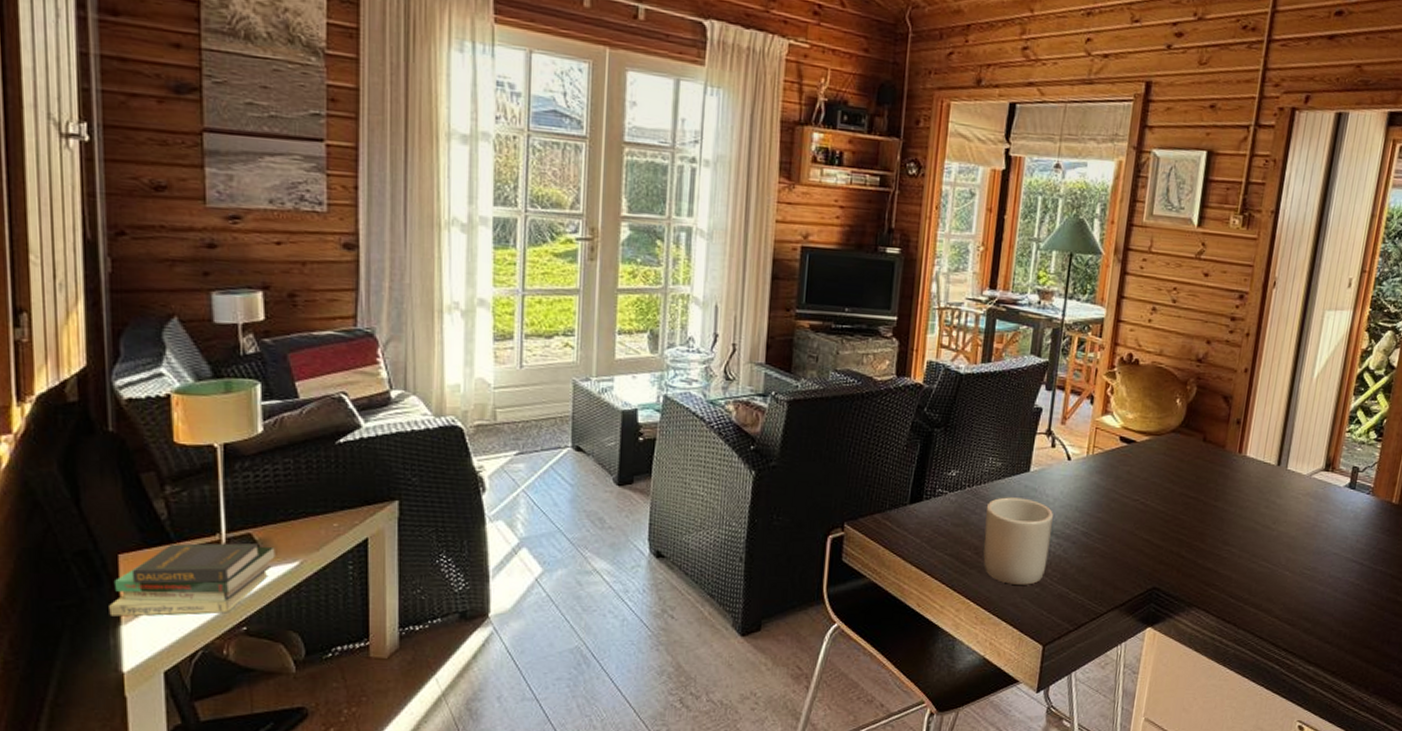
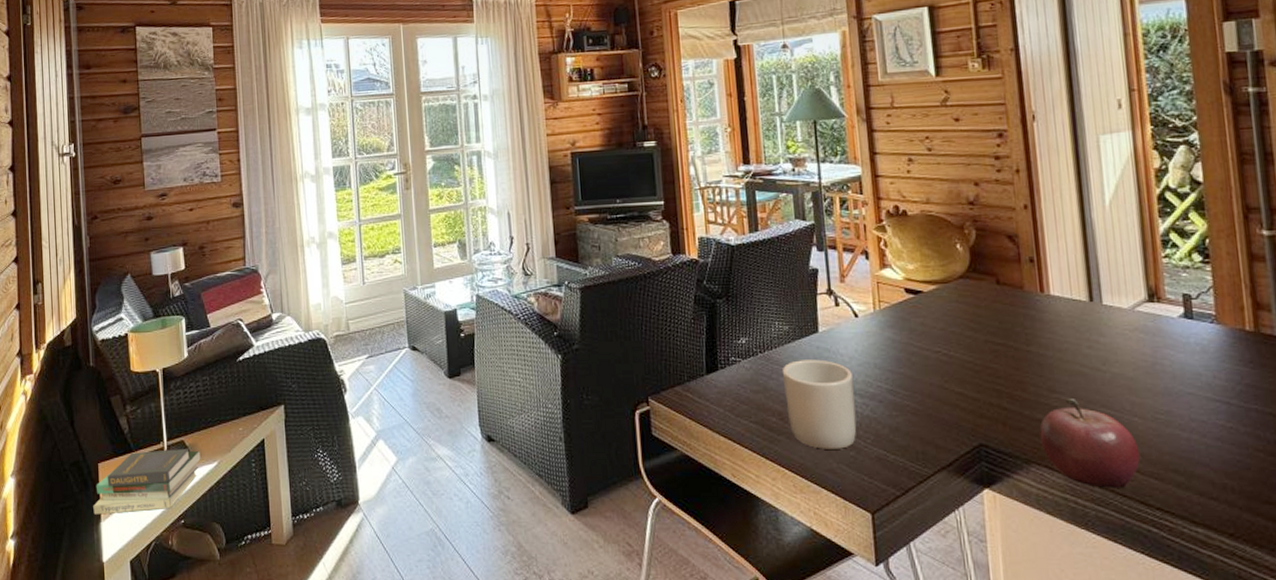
fruit: none [1205,550,1283,631] -> present [1039,397,1141,488]

